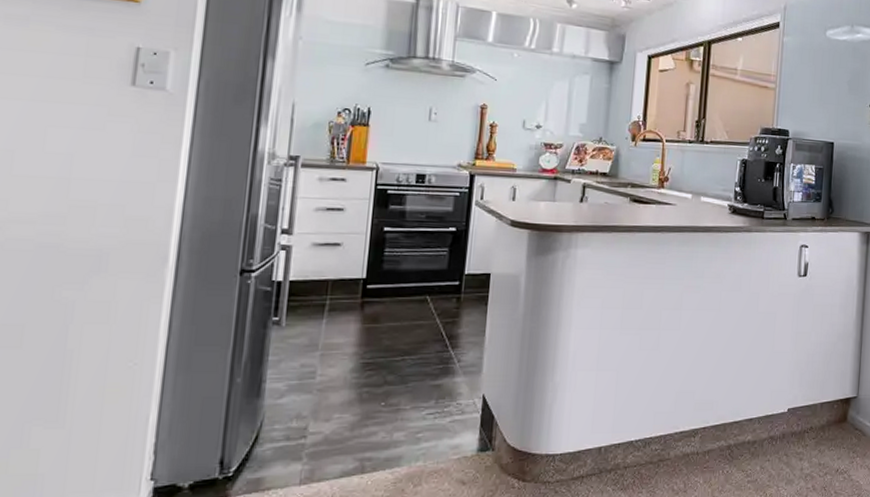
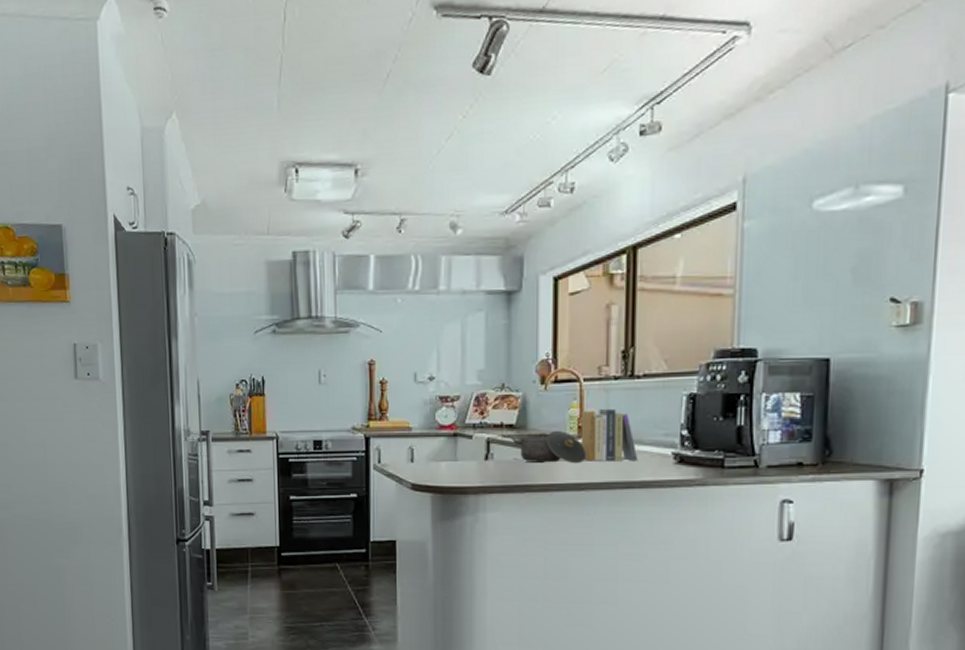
cooking pot: none [603,180,665,210] -> present [511,430,587,464]
books: none [660,165,703,210] -> present [581,408,638,461]

